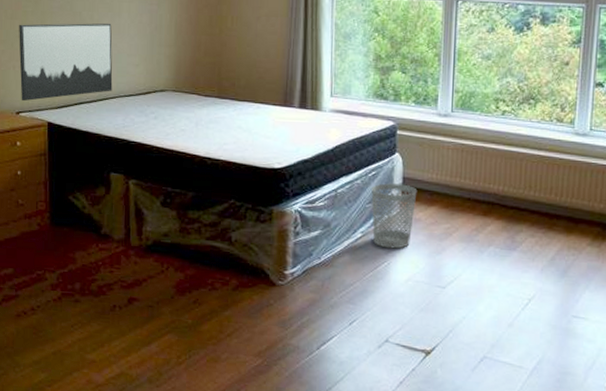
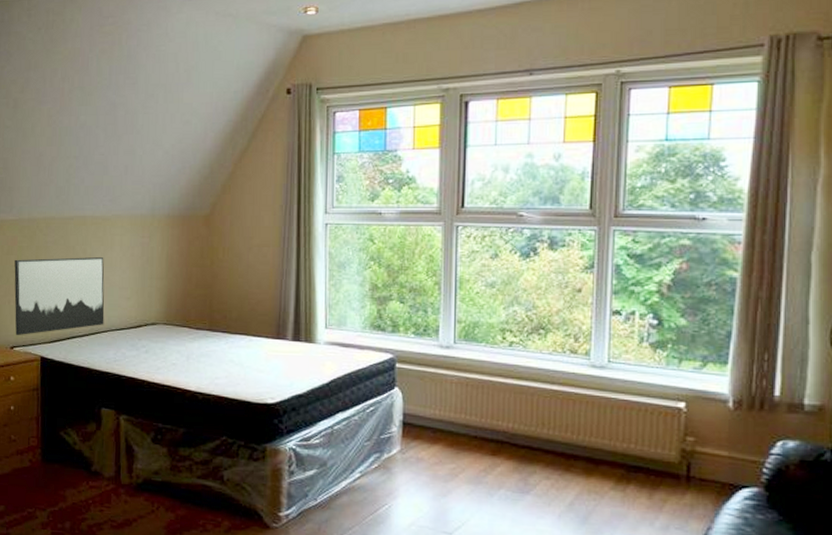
wastebasket: present [371,183,417,249] -> none [370,419,419,491]

